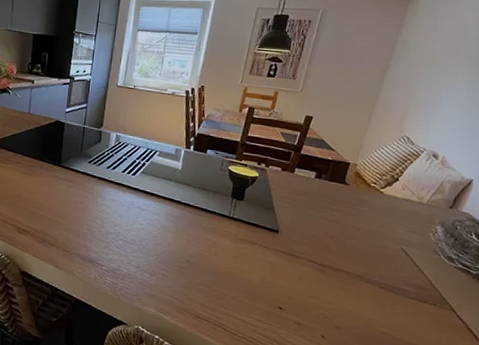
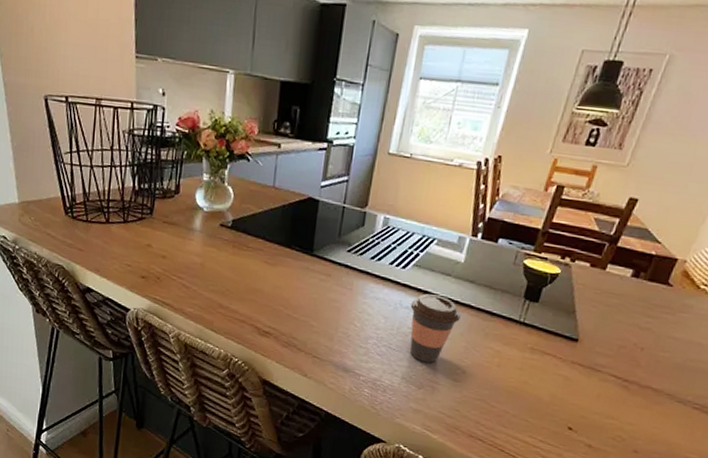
coffee cup: none [140,195,182,254] -> present [409,293,461,364]

